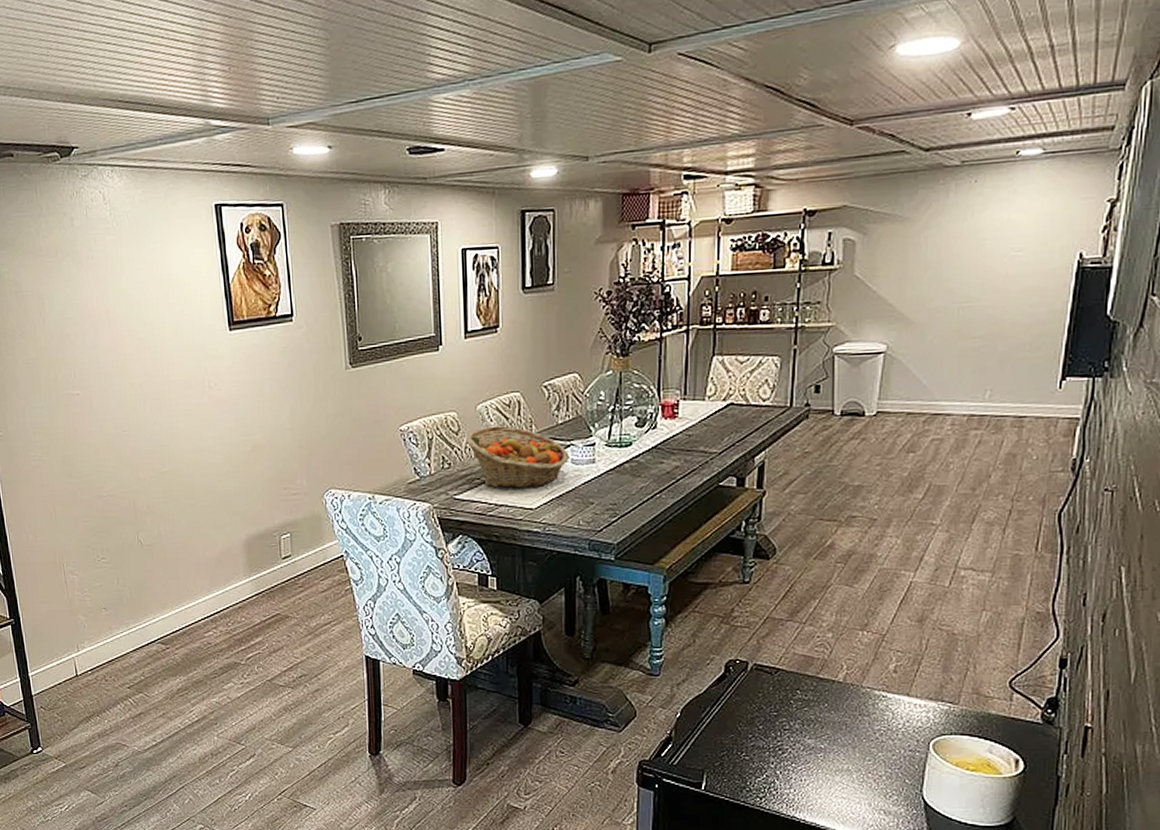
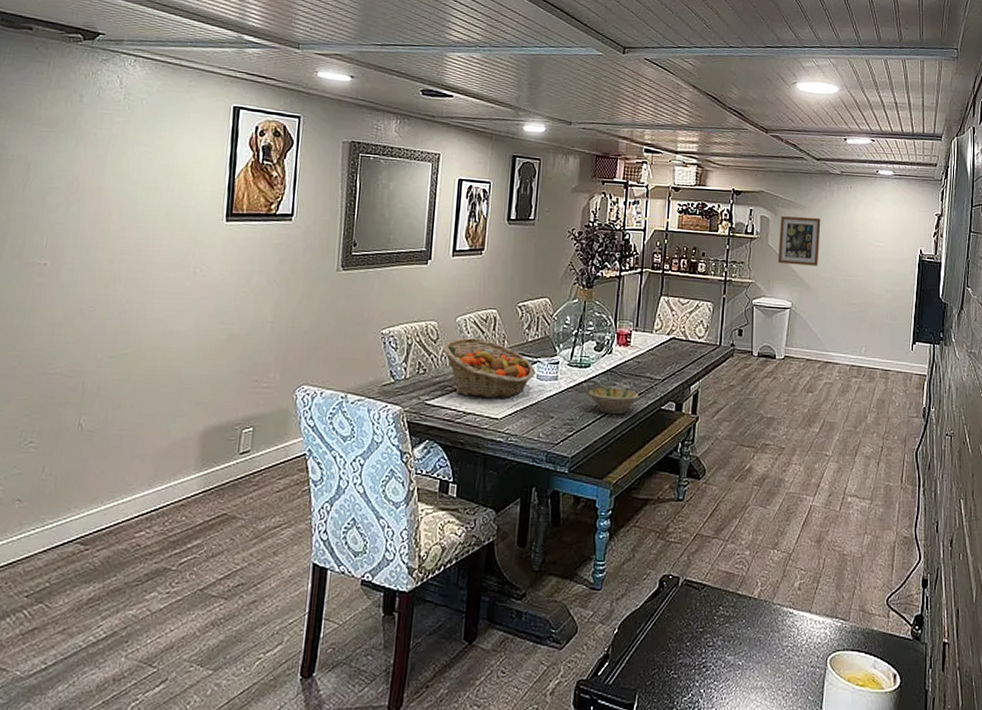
bowl: none [631,466,692,496] -> present [588,387,639,415]
wall art: none [868,230,930,298] -> present [778,216,821,266]

